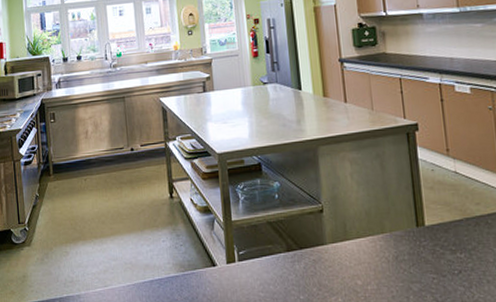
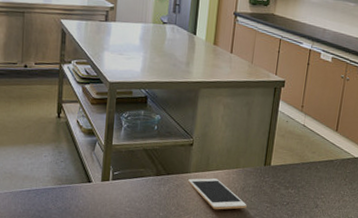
cell phone: none [326,248,406,287] -> present [188,178,247,210]

